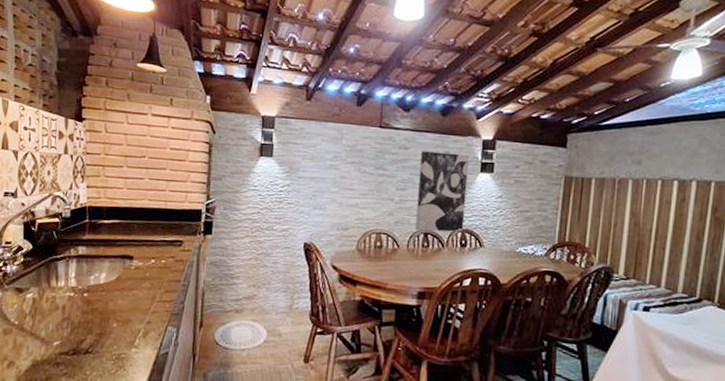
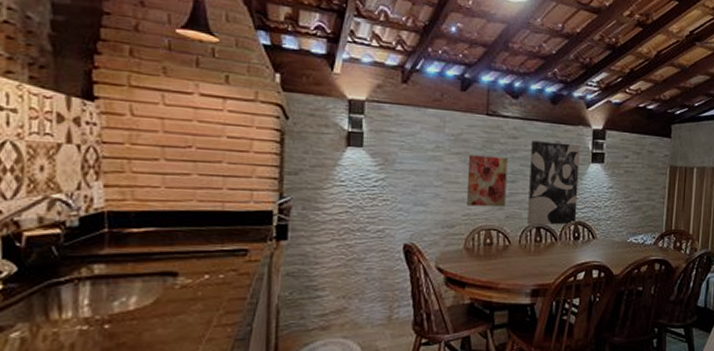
wall art: none [360,164,398,213] -> present [467,155,508,207]

